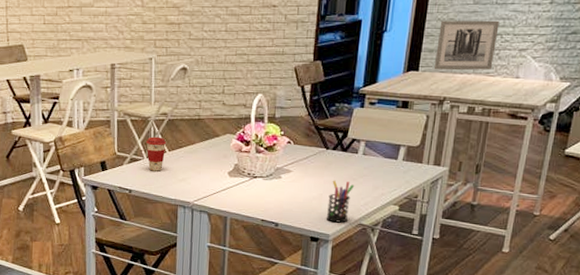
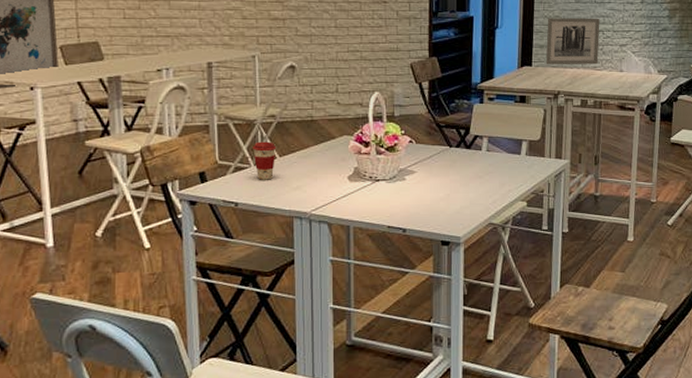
pen holder: present [326,180,355,223] -> none [455,179,482,224]

